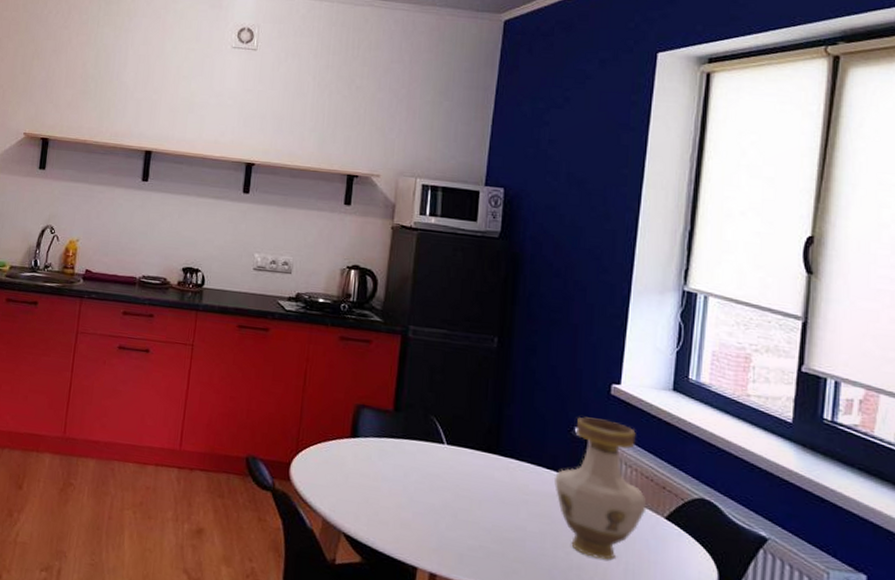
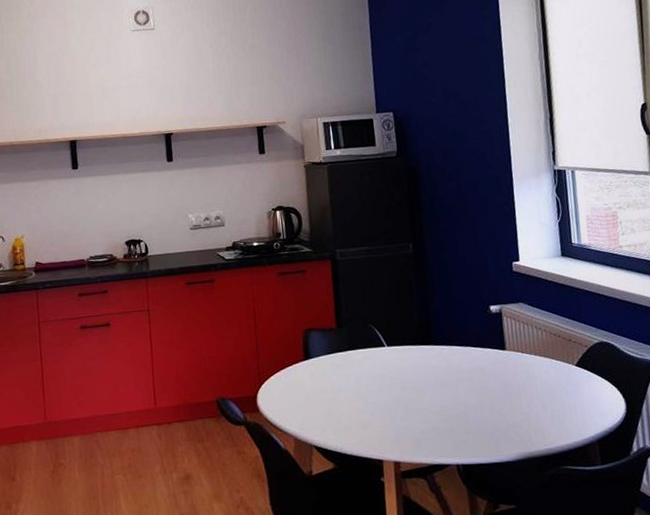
vase: present [553,417,647,560] -> none [480,293,560,414]

